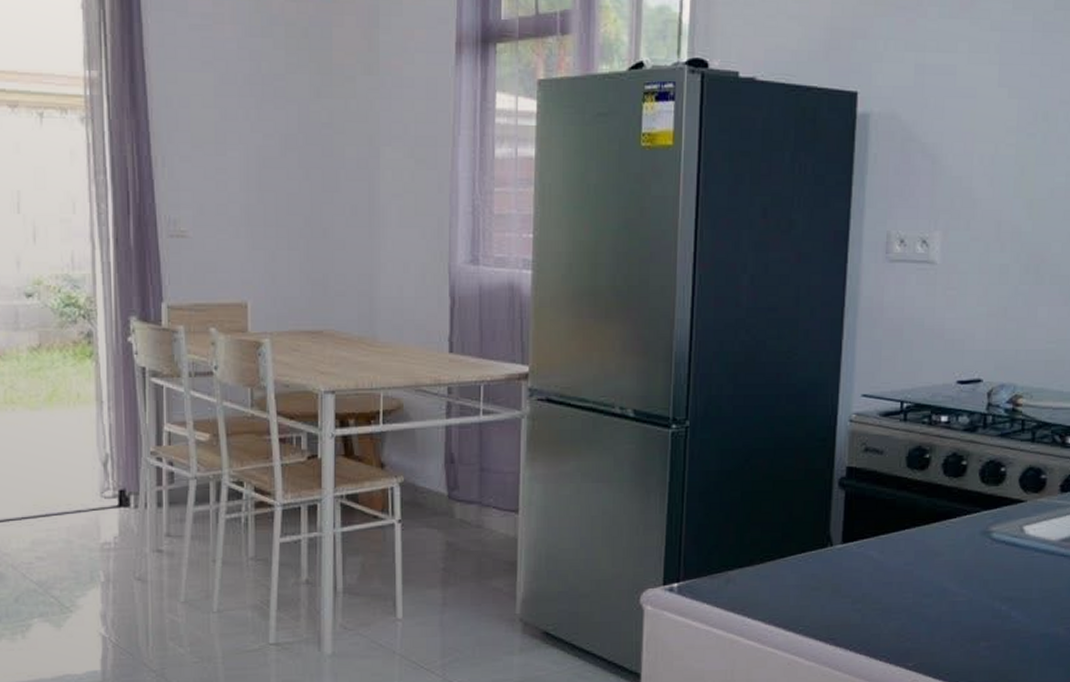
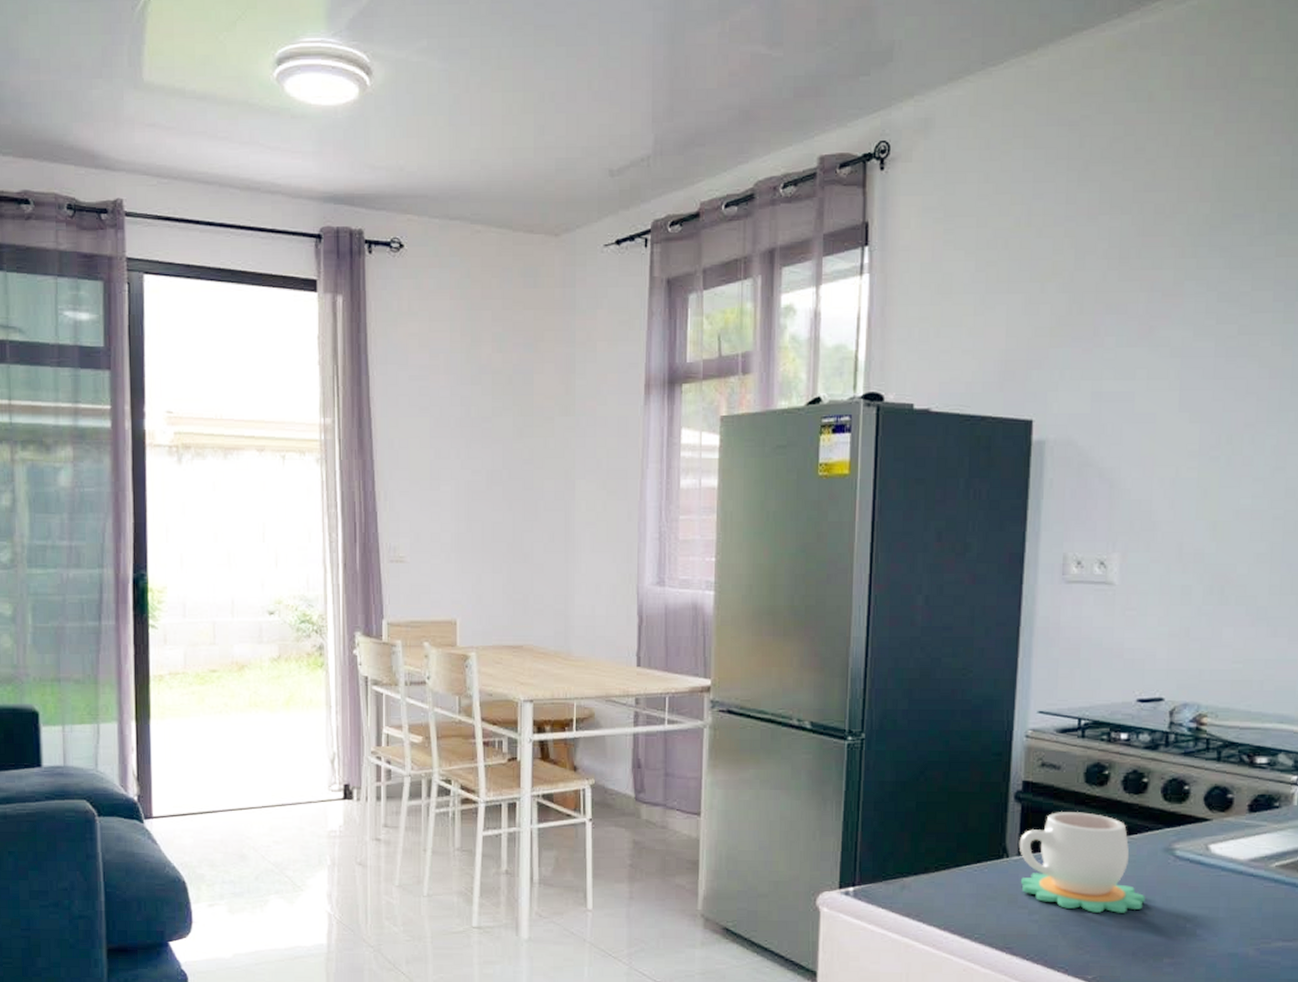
mug: none [842,497,963,599] -> present [1019,812,1145,913]

